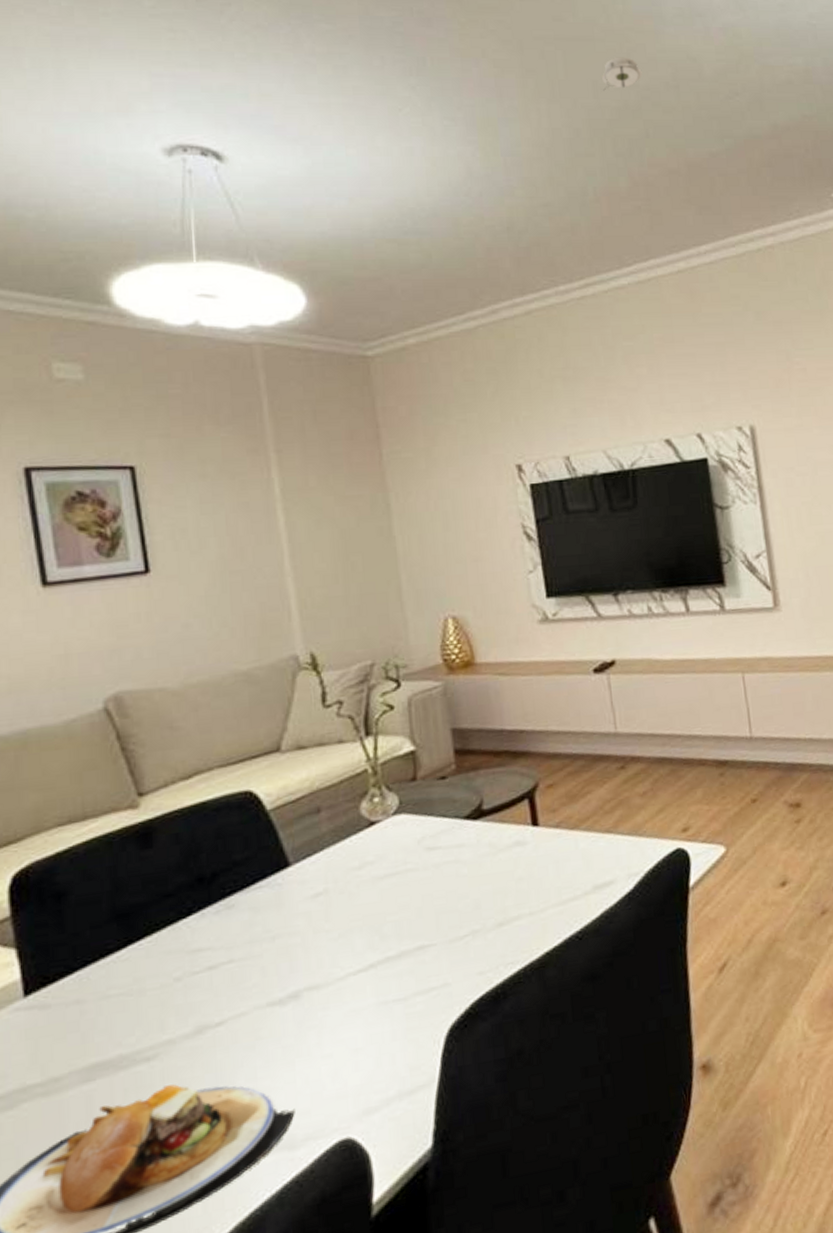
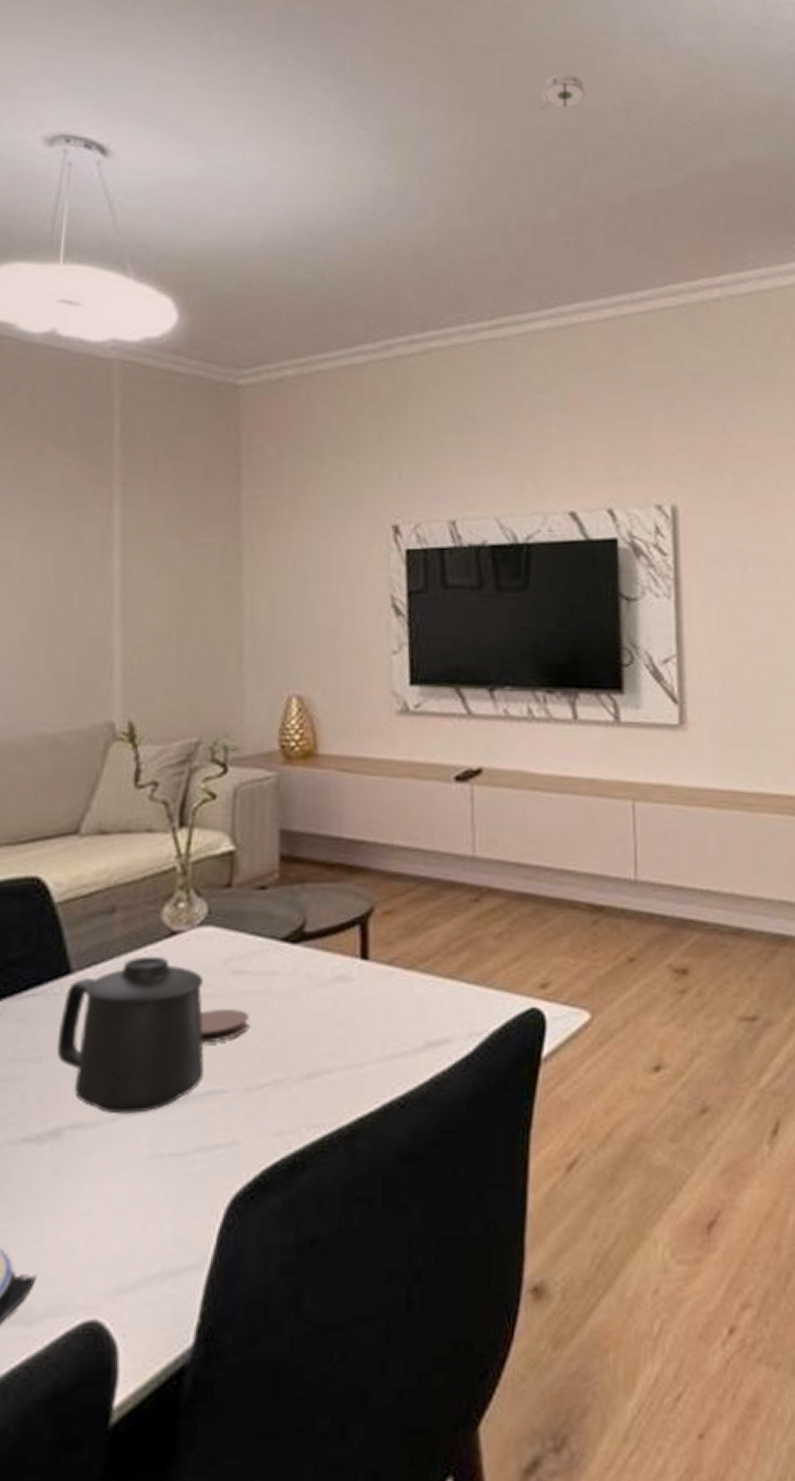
mug: none [285,843,414,975] -> present [56,956,205,1115]
coaster: none [404,878,447,910] -> present [200,1009,250,1044]

